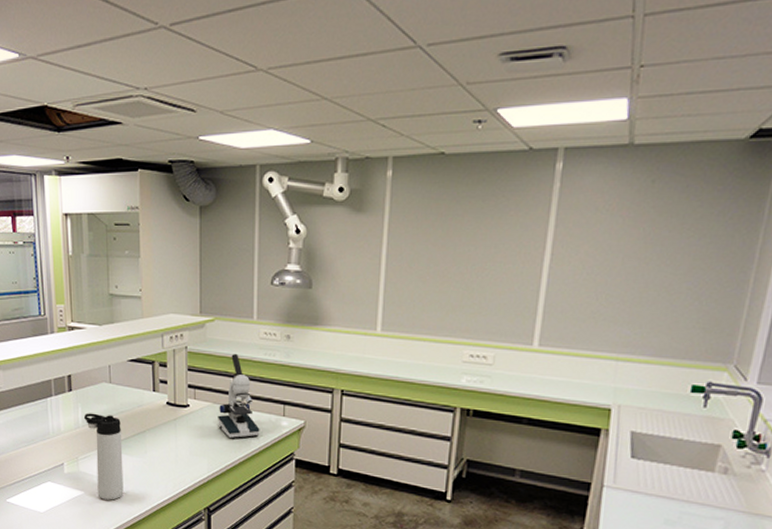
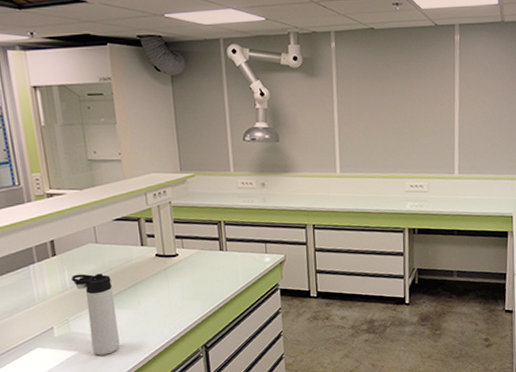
microscope: present [218,354,260,439] -> none [206,204,247,280]

